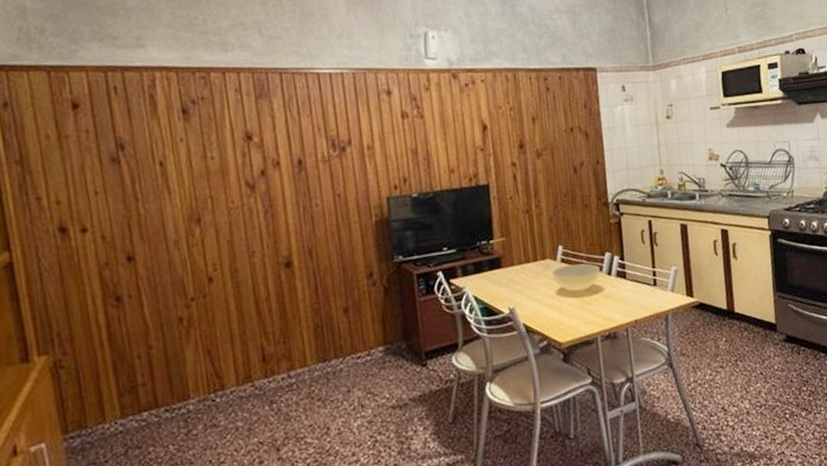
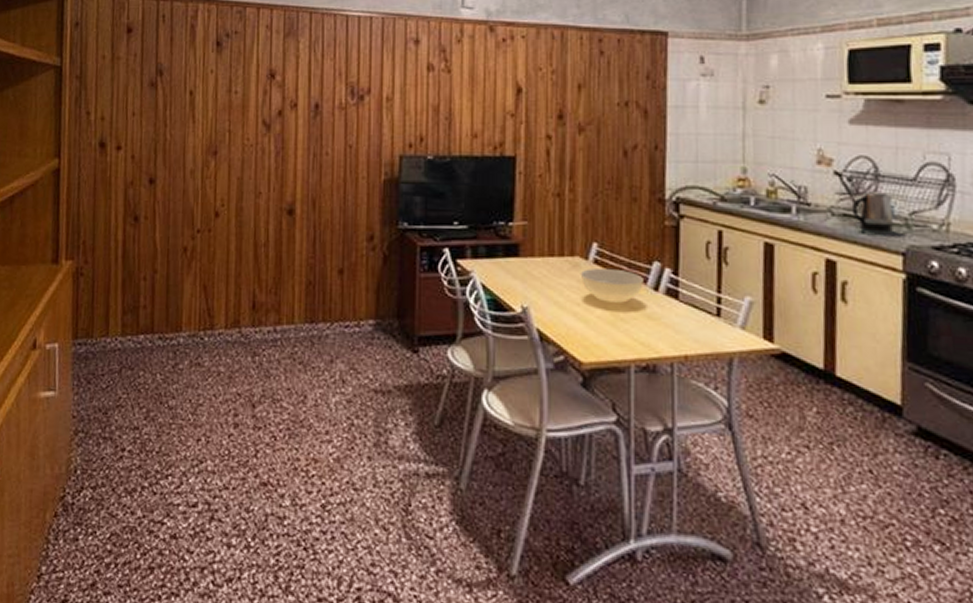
kettle: none [733,174,760,205] -> present [851,190,893,233]

